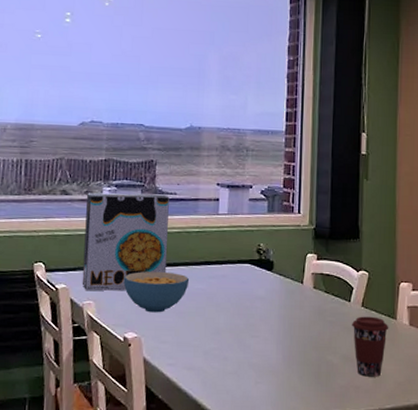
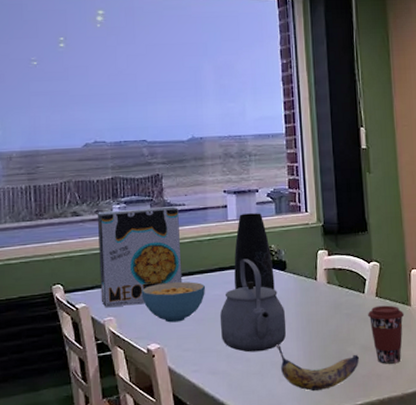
tea kettle: none [200,255,268,351] -> present [220,259,286,353]
vase: none [219,209,261,290] -> present [234,213,275,290]
banana: none [255,345,338,397] -> present [275,344,359,391]

